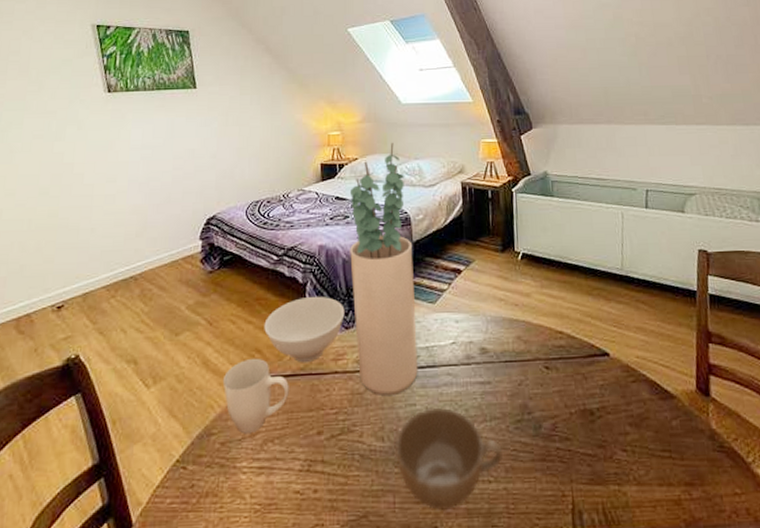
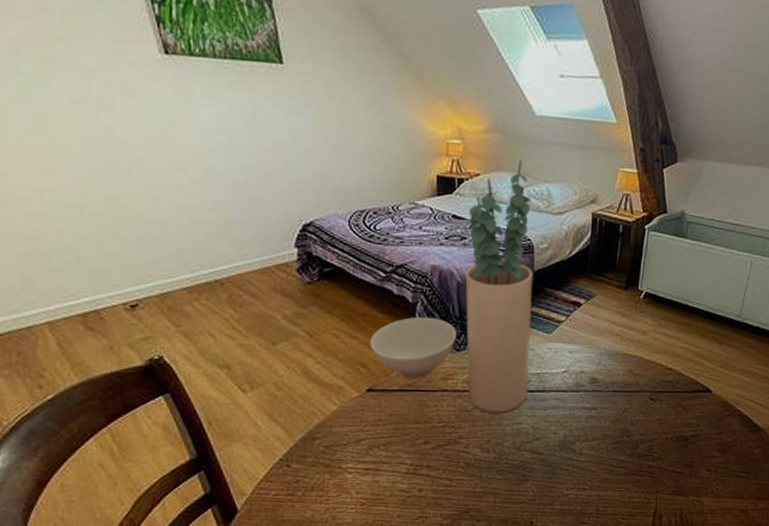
mug: present [222,358,289,433] -> none [326,372,396,439]
teacup: present [395,407,504,510] -> none [499,426,601,509]

